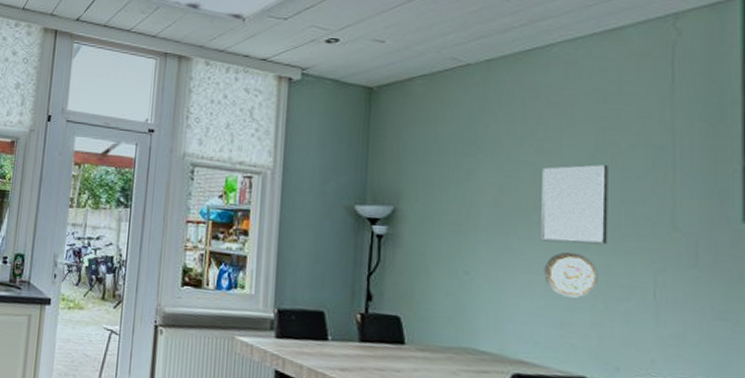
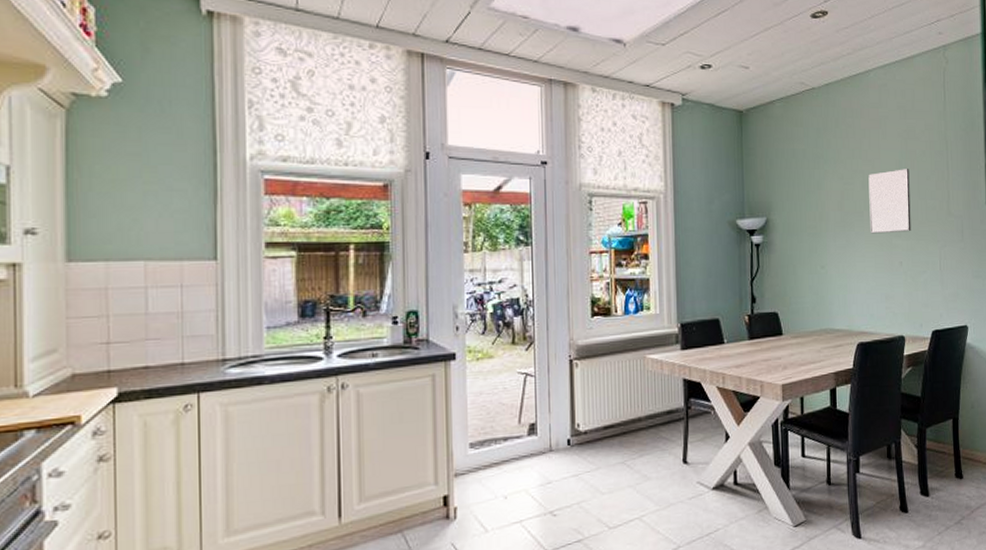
decorative plate: present [544,251,598,299] -> none [873,240,907,277]

